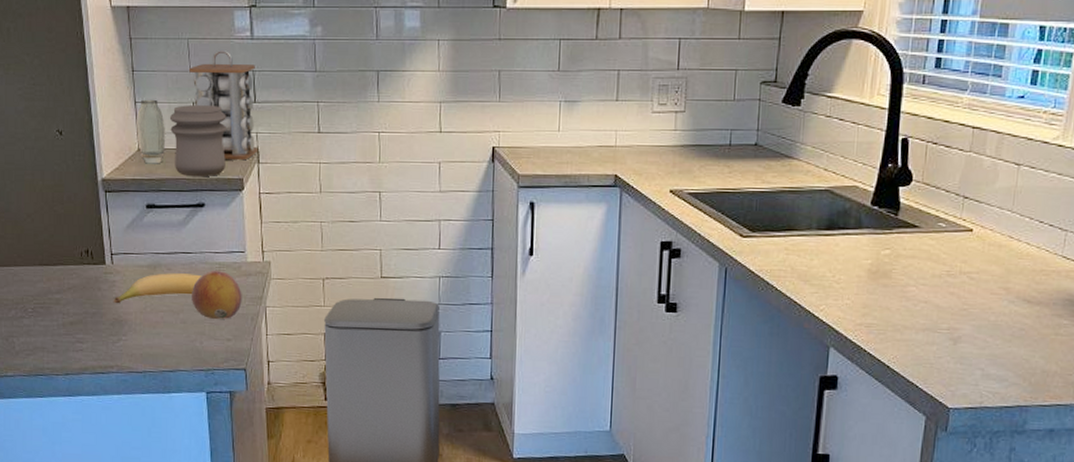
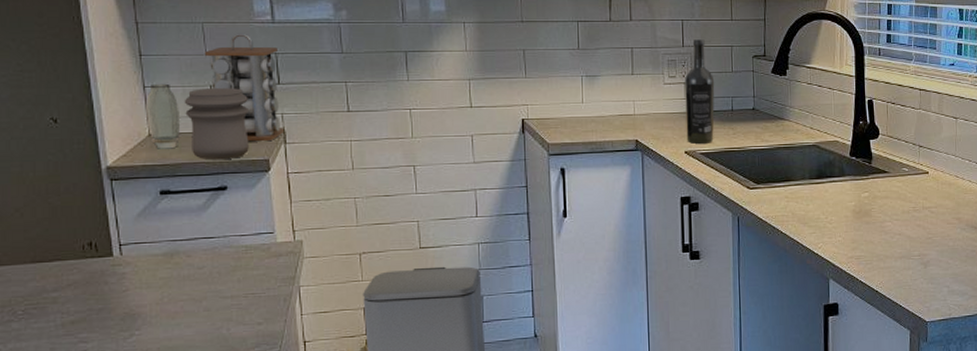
banana: present [113,273,202,304] -> none [123,259,227,297]
fruit: present [192,270,242,319] -> none [216,254,273,304]
wine bottle: none [673,60,712,182] -> present [685,38,715,144]

